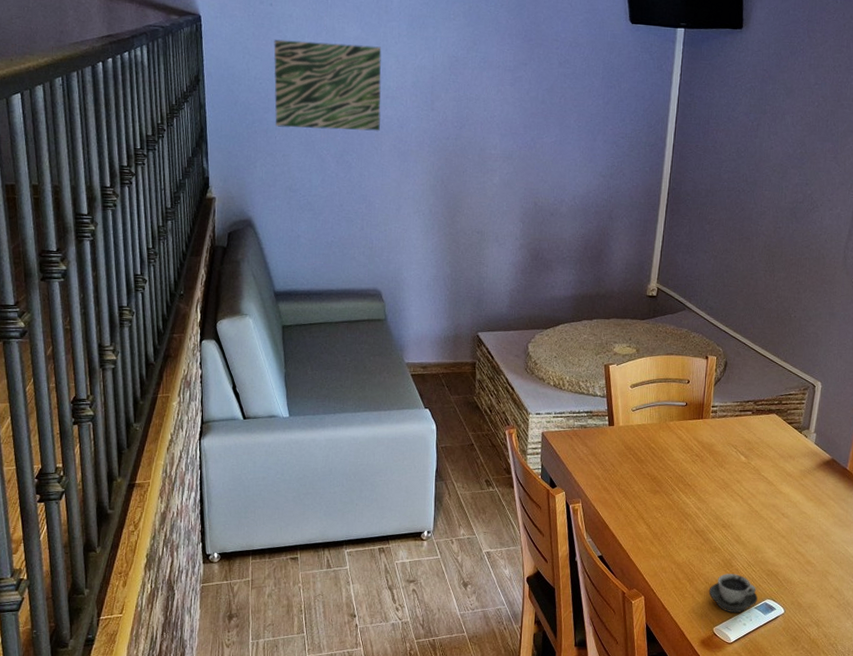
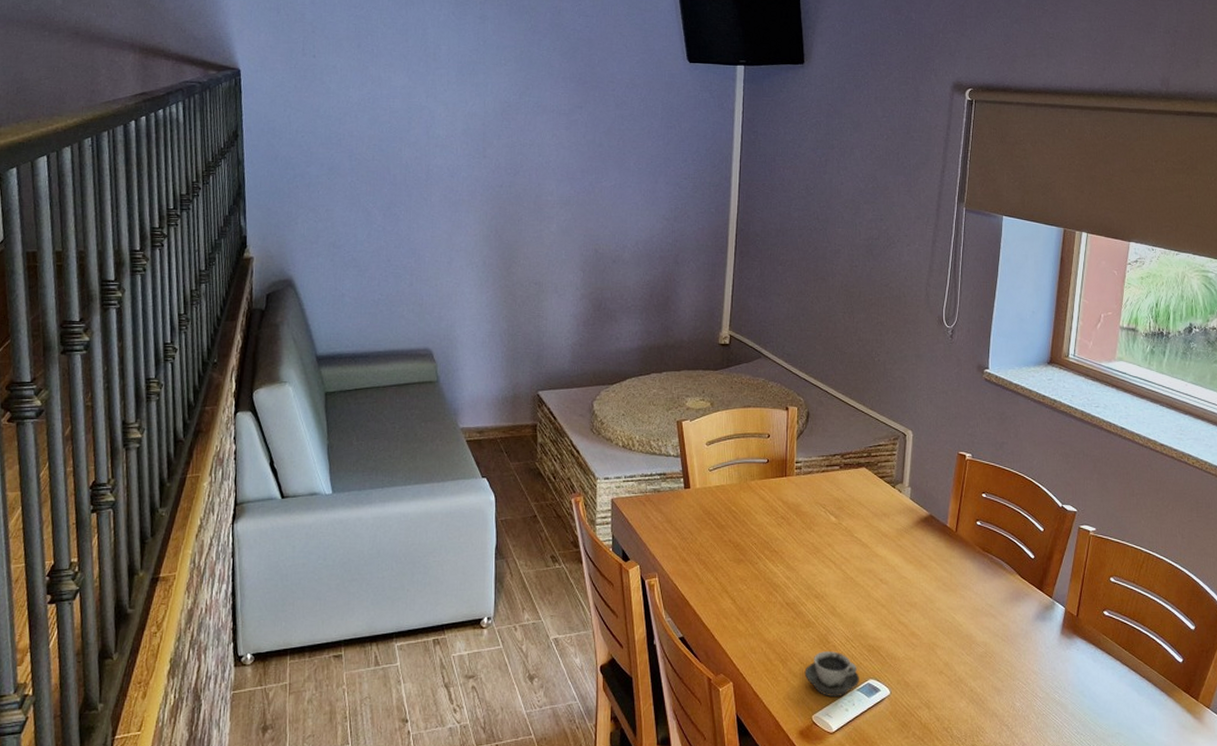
wall art: present [274,39,382,131] -> none [316,91,431,182]

